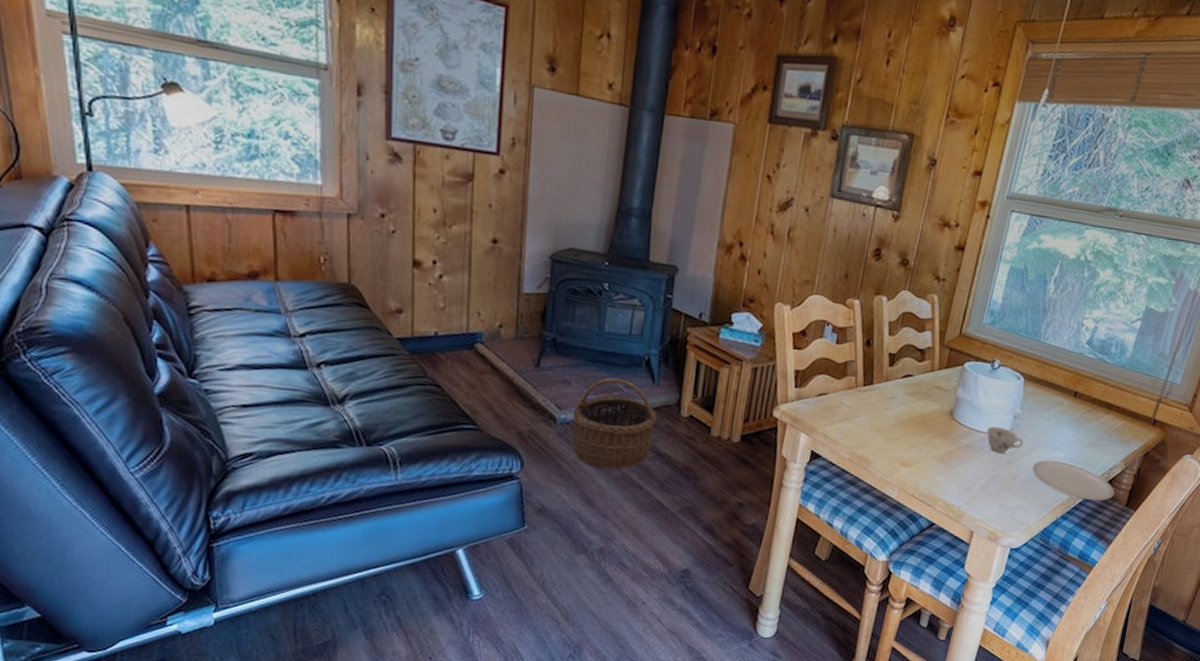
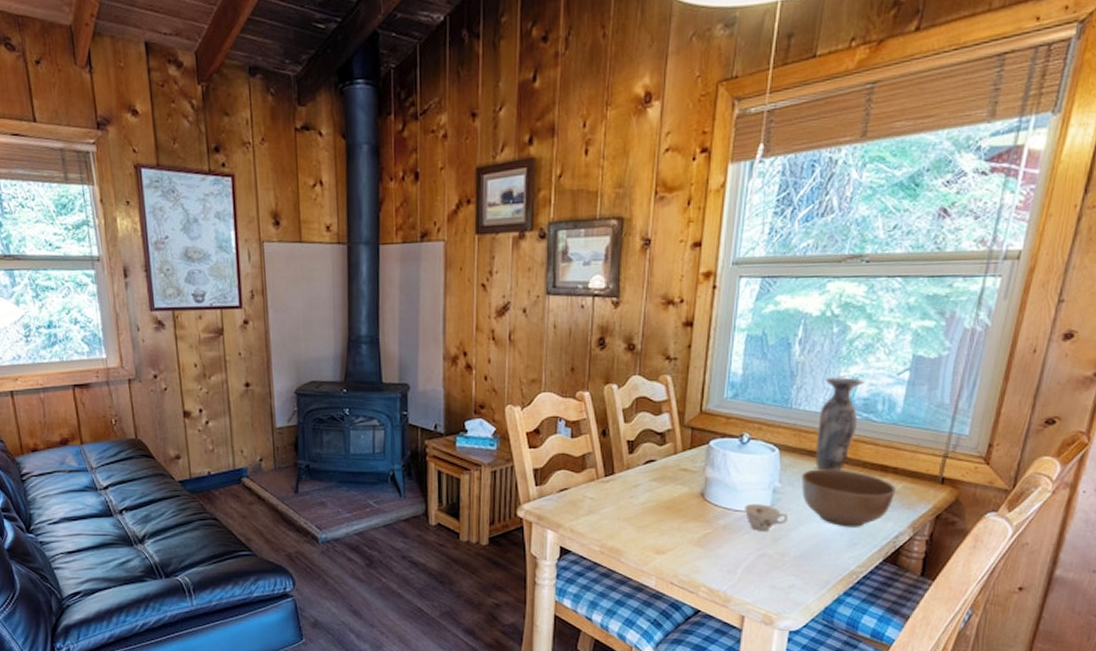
wicker basket: present [570,377,657,469] -> none [331,495,408,580]
plate: present [1032,460,1115,502] -> none [801,533,905,574]
bowl: none [1038,400,1117,458] -> present [802,469,896,527]
vase: none [1053,317,1104,405] -> present [815,377,865,471]

